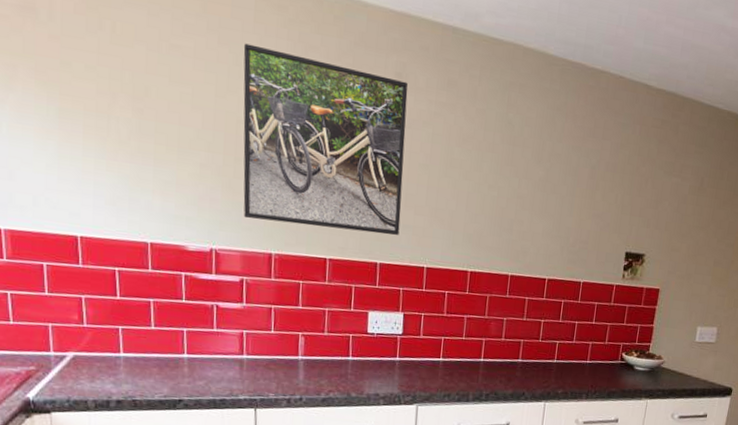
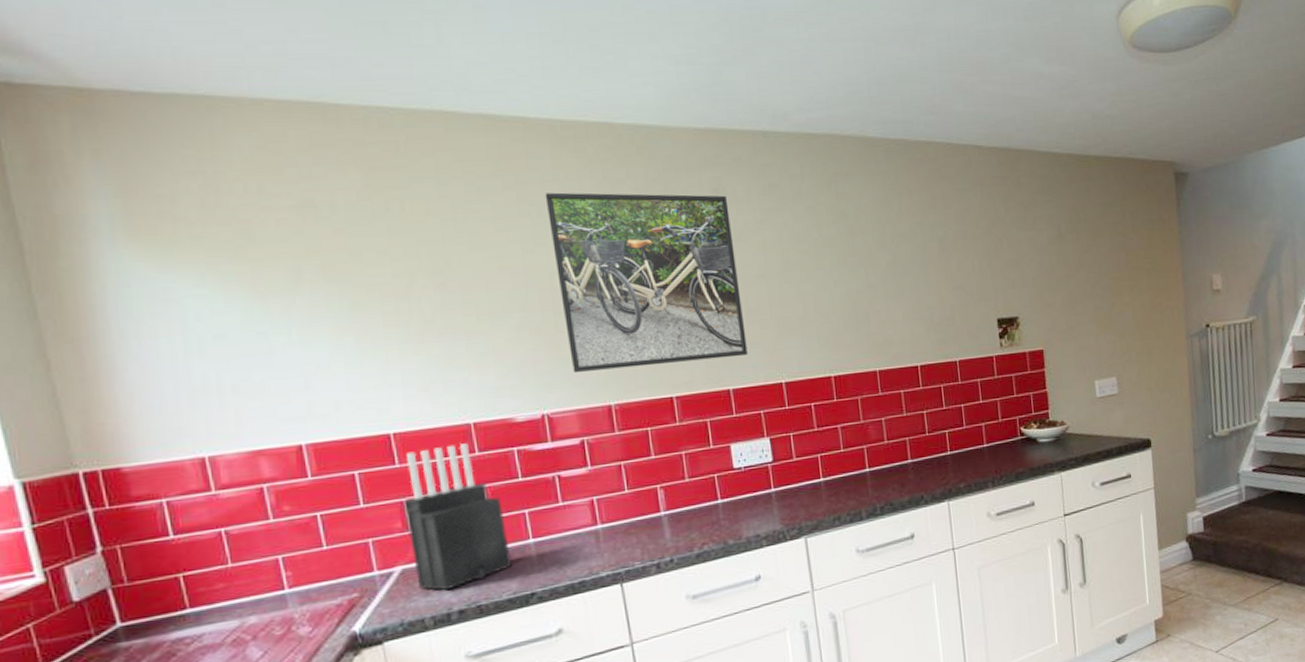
knife block: none [81,256,167,382] -> present [402,443,513,591]

